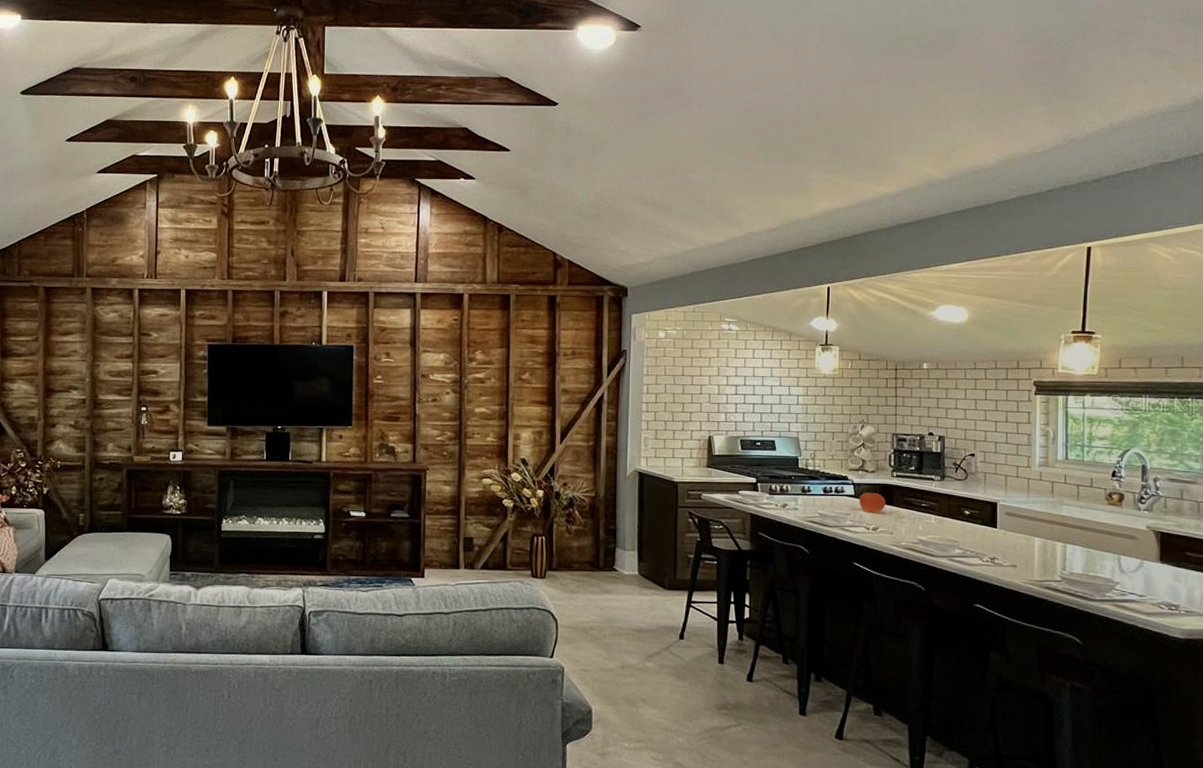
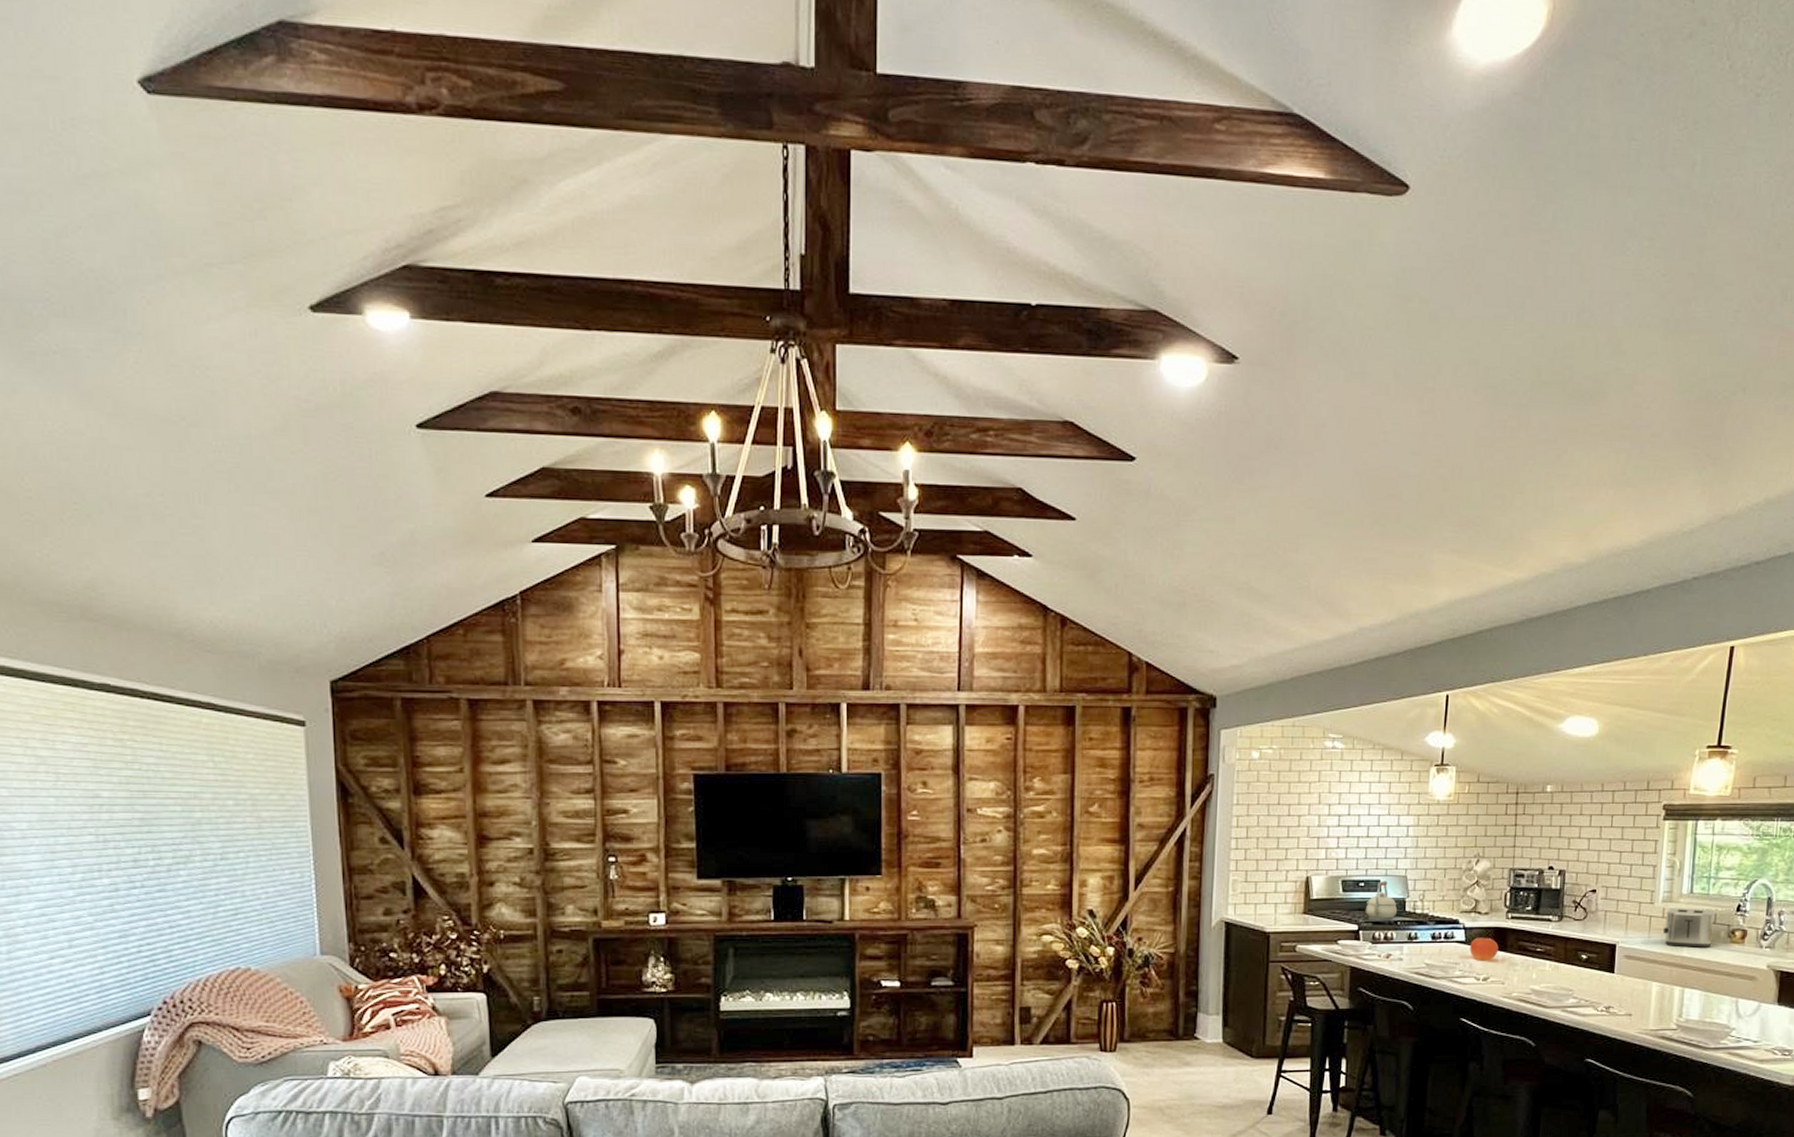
kettle: none [762,441,792,476] -> present [1365,880,1398,922]
toaster: none [1041,472,1090,508] -> present [1663,908,1715,948]

